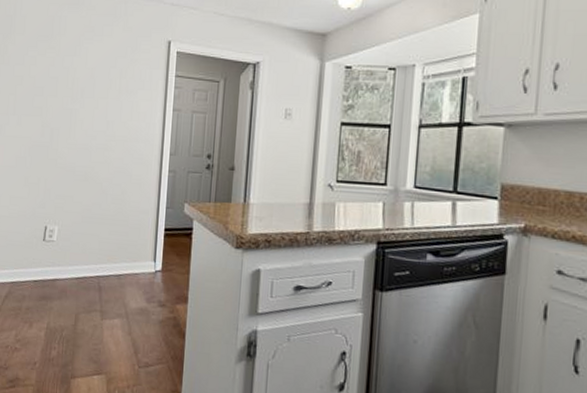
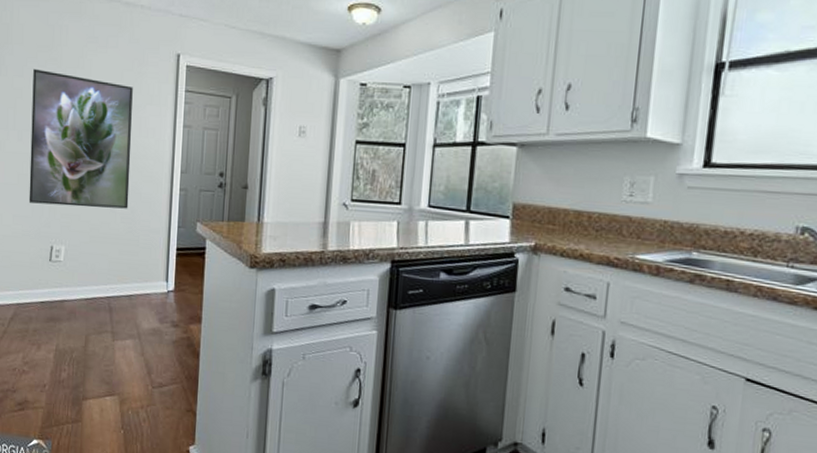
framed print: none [25,57,126,190] -> present [28,68,133,209]

